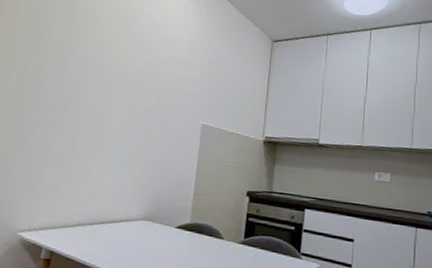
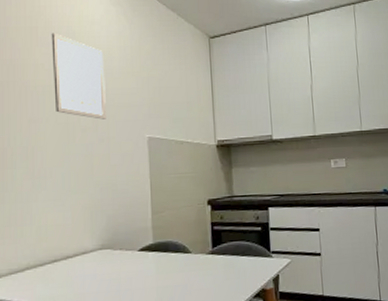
wall art: none [127,23,176,103] -> present [51,33,106,120]

